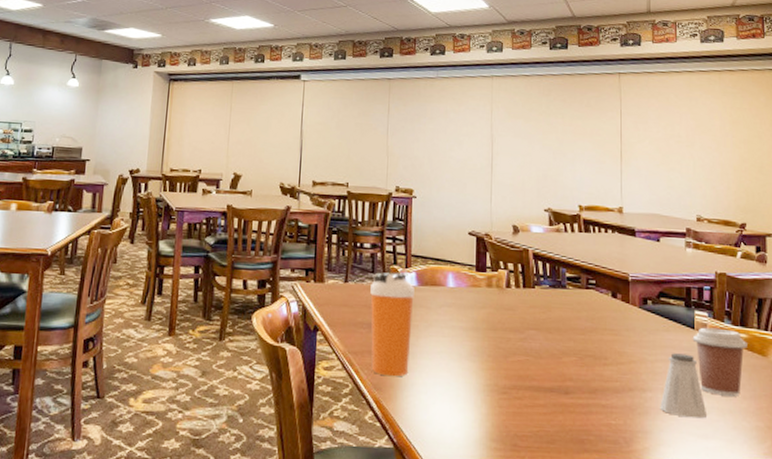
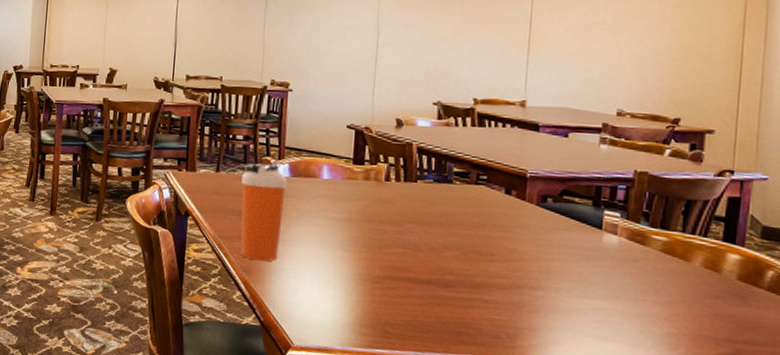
saltshaker: present [660,353,708,419] -> none [552,253,609,321]
coffee cup: present [692,327,748,397] -> none [598,228,667,301]

